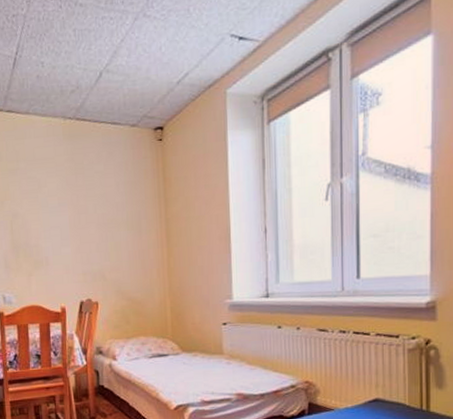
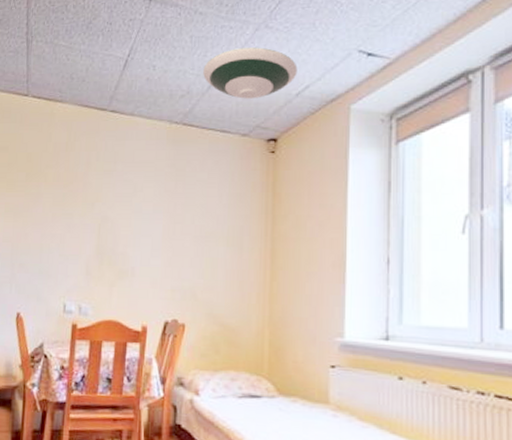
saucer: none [89,37,177,91] -> present [203,47,298,99]

